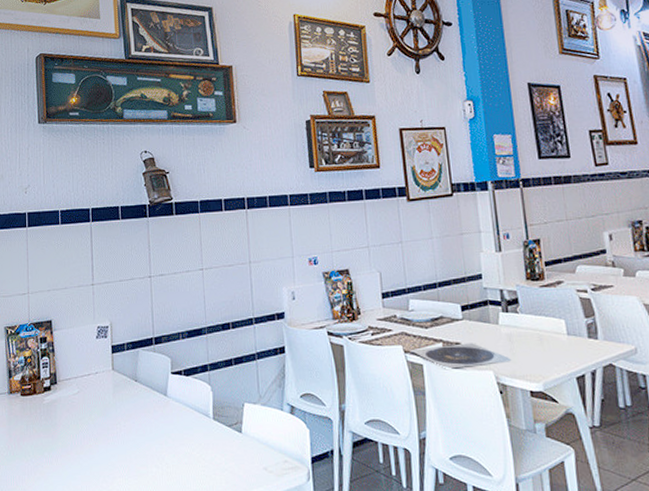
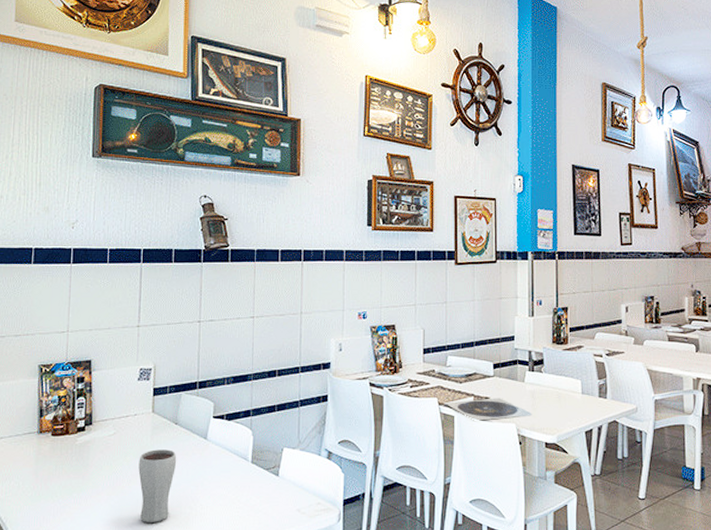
drinking glass: none [103,407,140,482] -> present [138,449,177,522]

